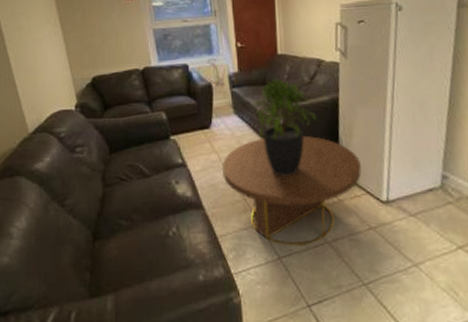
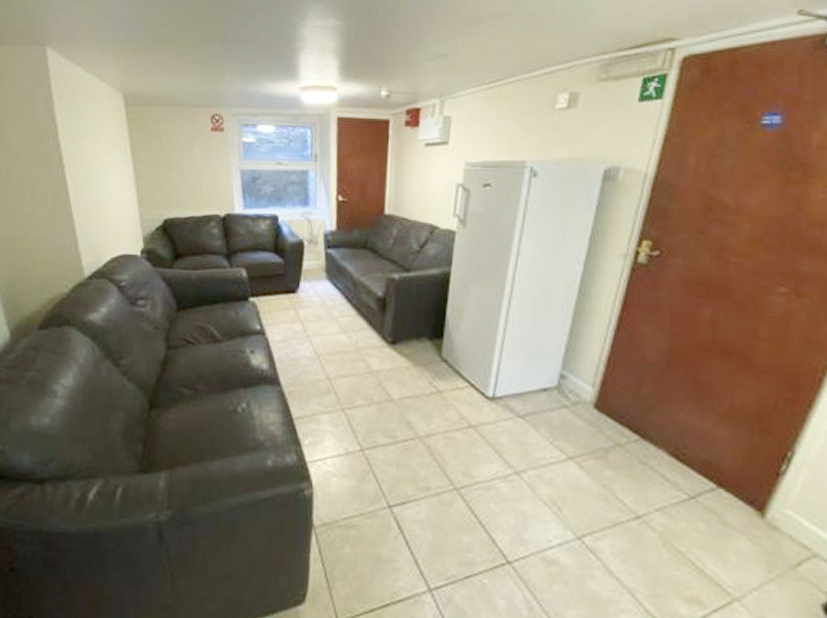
coffee table: present [222,135,362,245] -> none [306,311,468,438]
potted plant: present [252,79,316,176] -> none [349,243,421,357]

